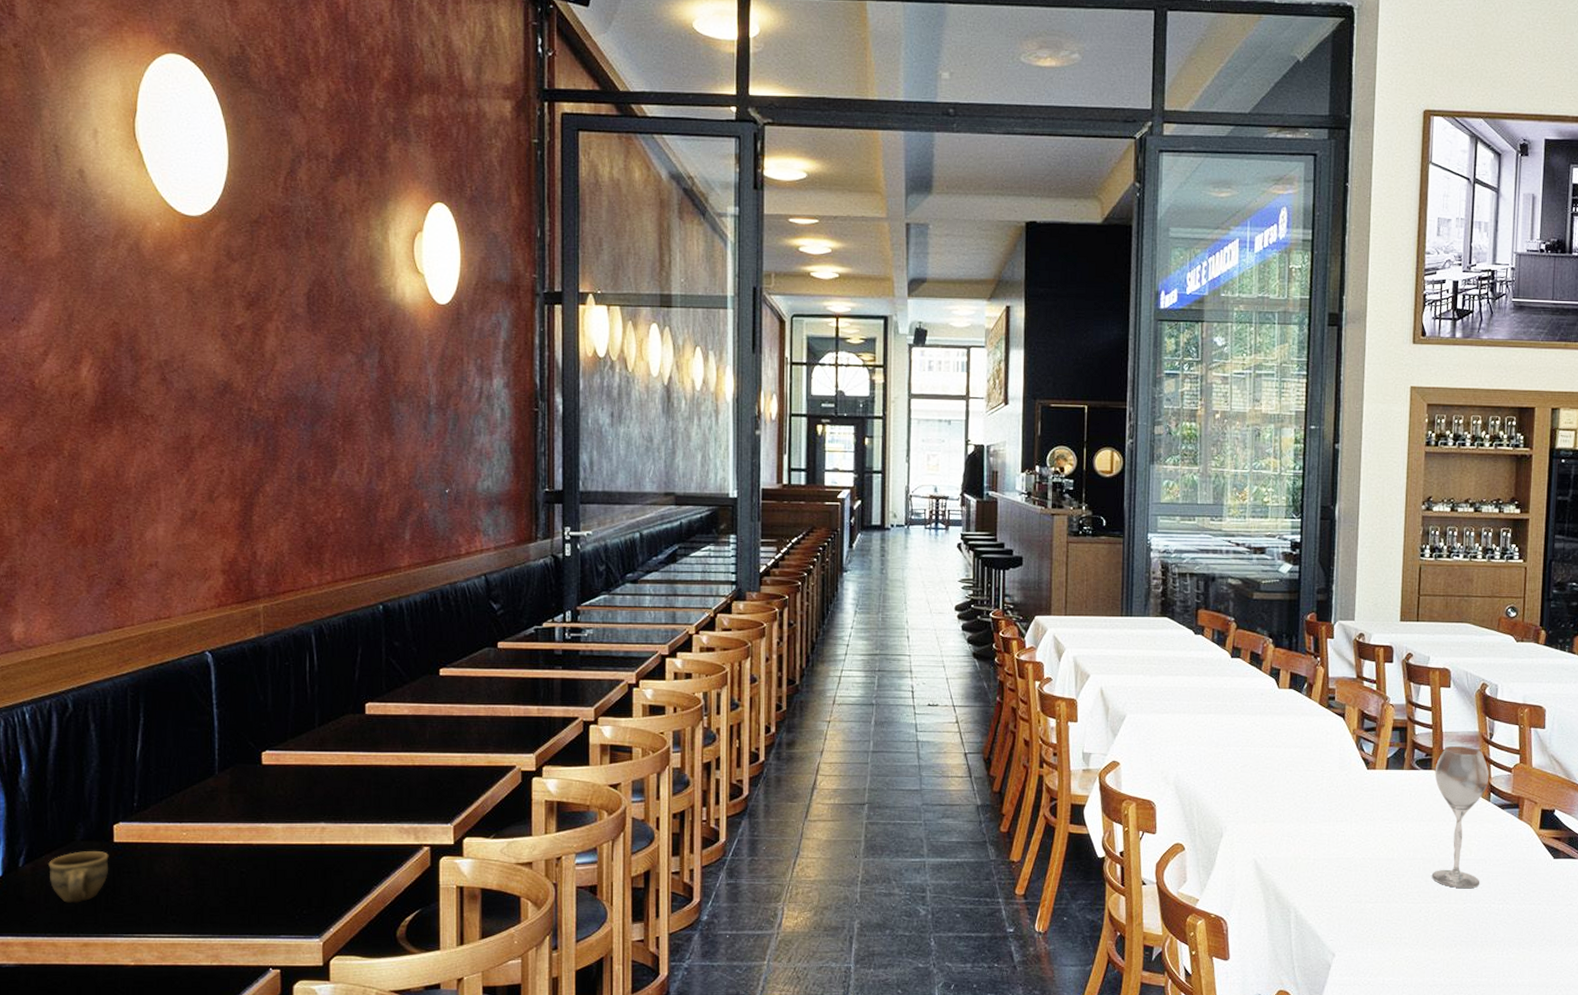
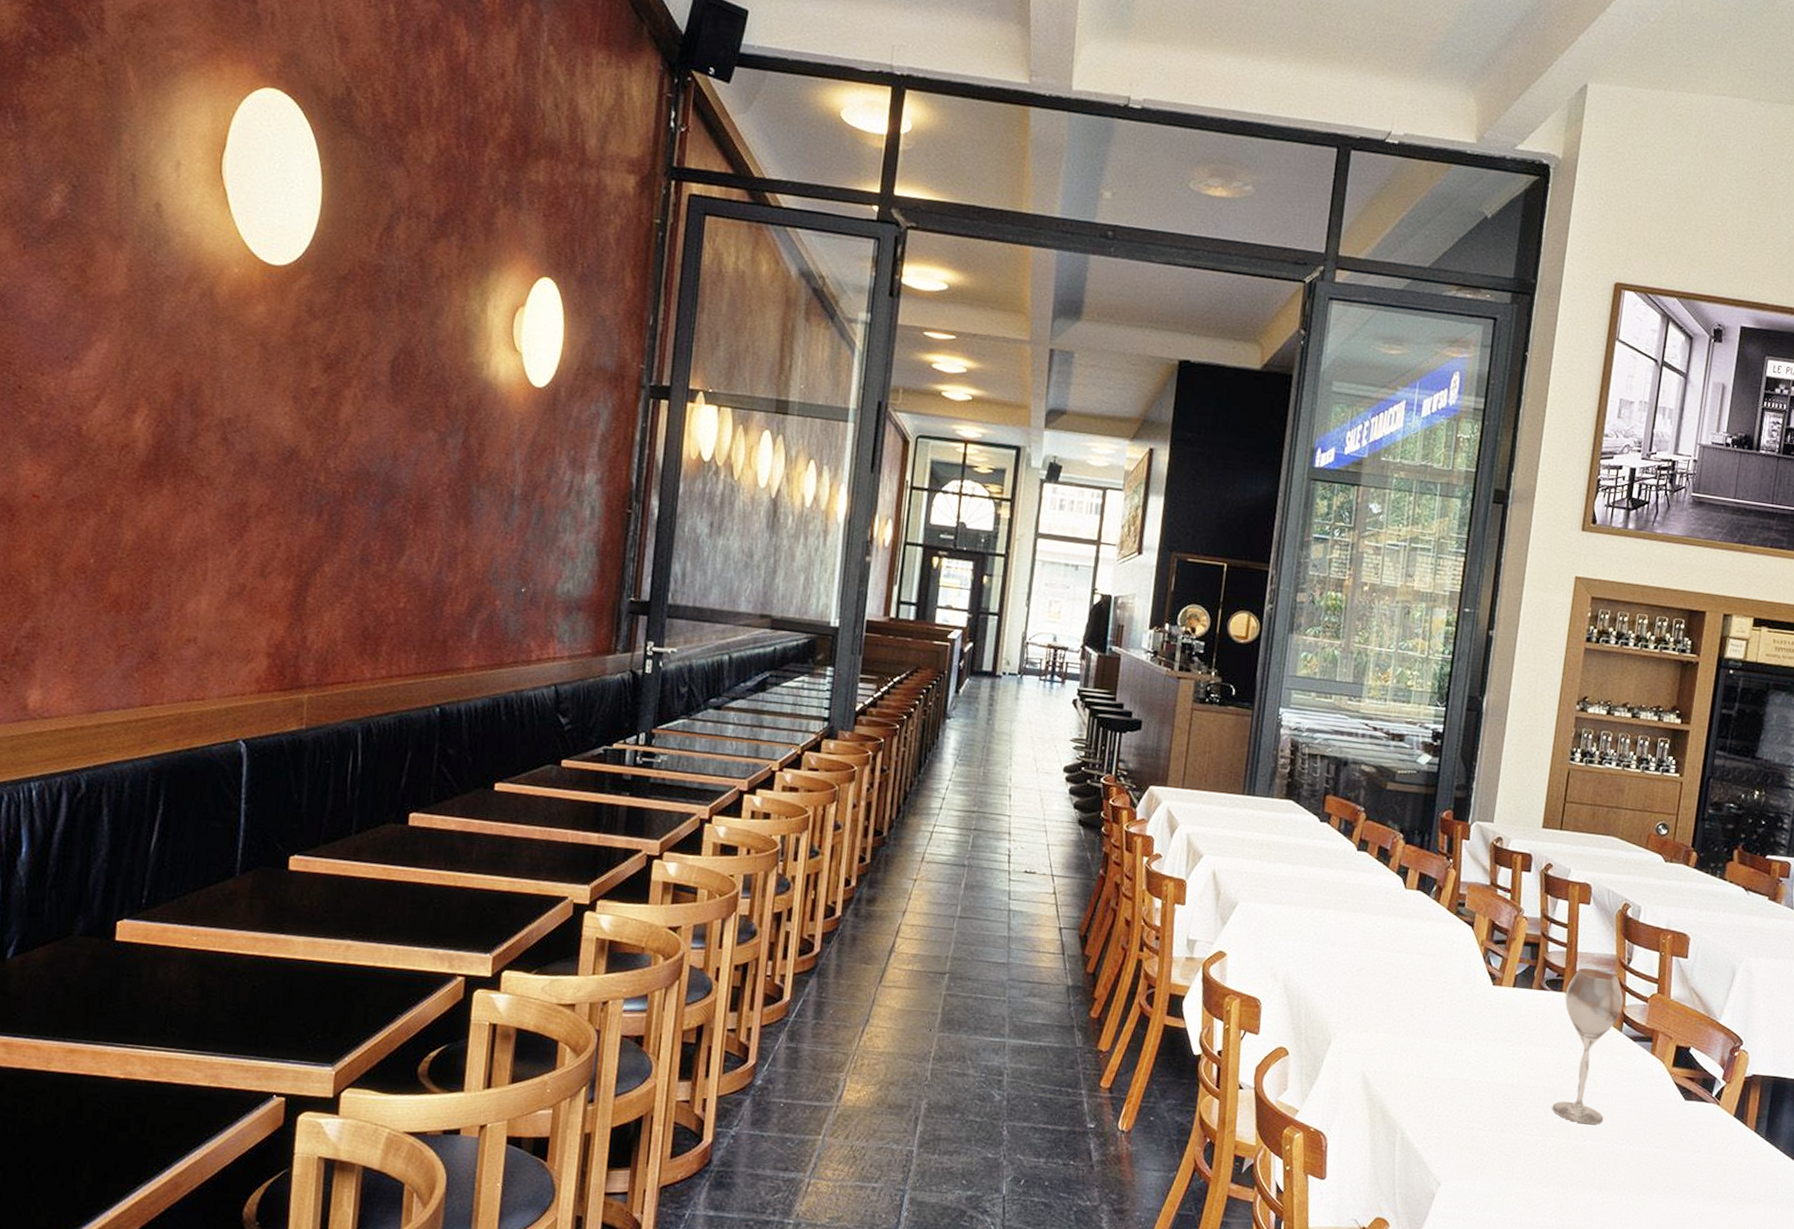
cup: present [48,851,109,903] -> none [40,947,109,1004]

